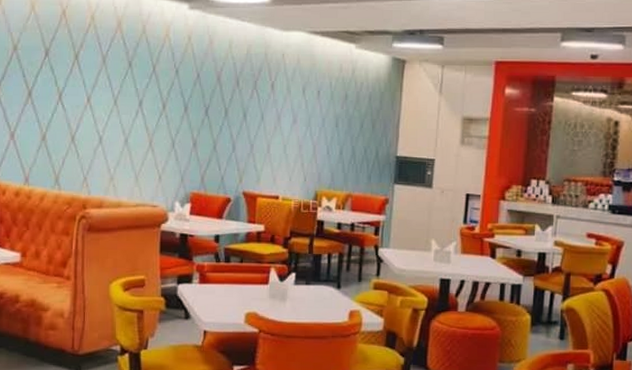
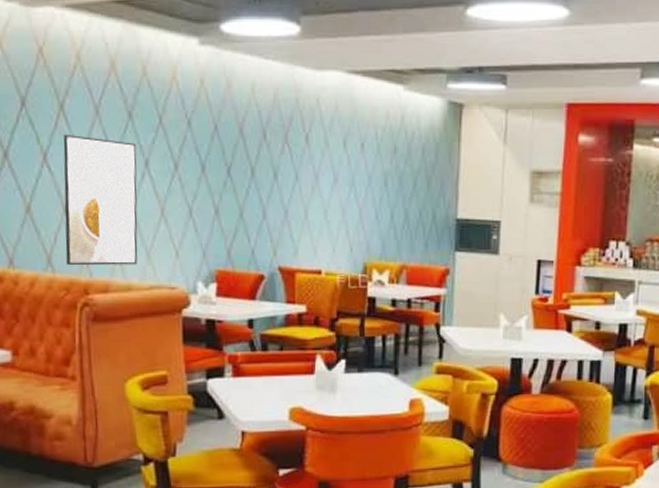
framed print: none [70,78,133,186] -> present [63,134,138,266]

